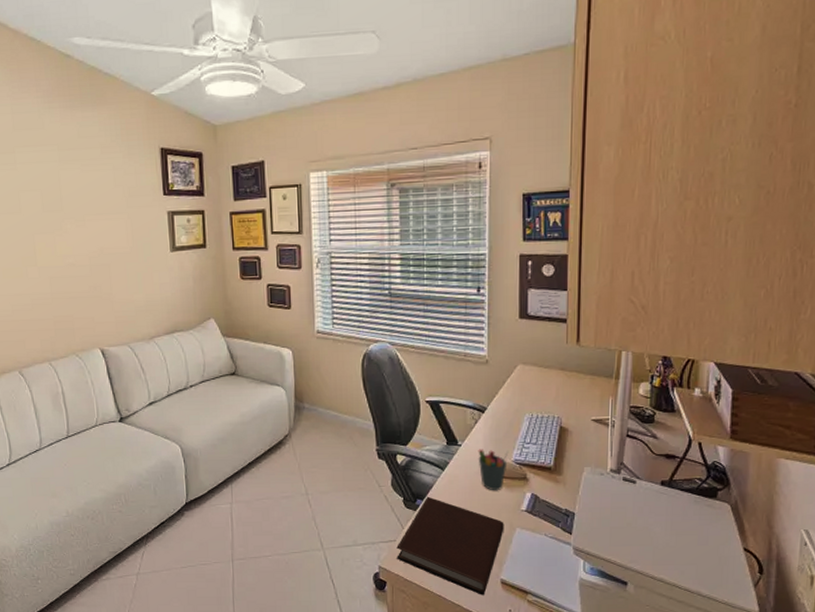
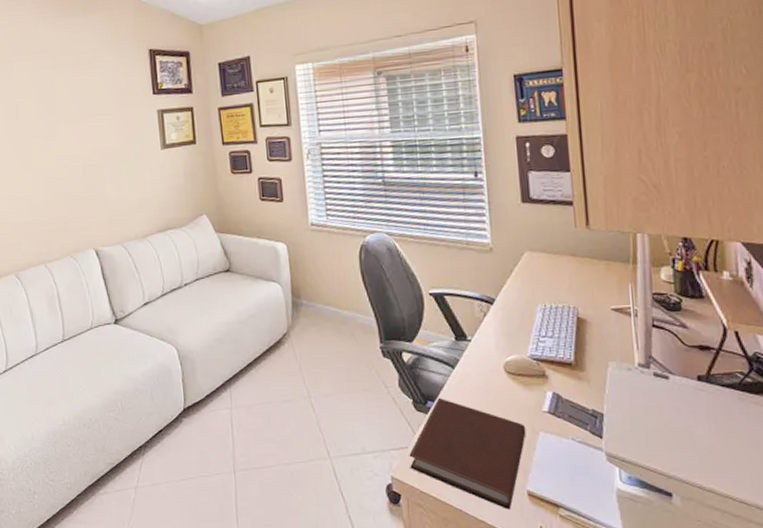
pen holder: present [478,449,509,490] -> none [489,344,524,389]

